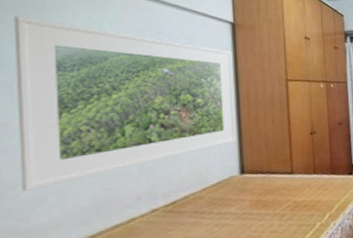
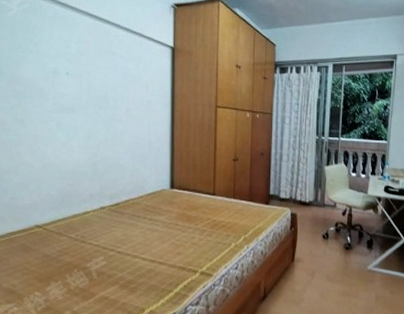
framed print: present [14,16,237,192] -> none [9,33,171,177]

